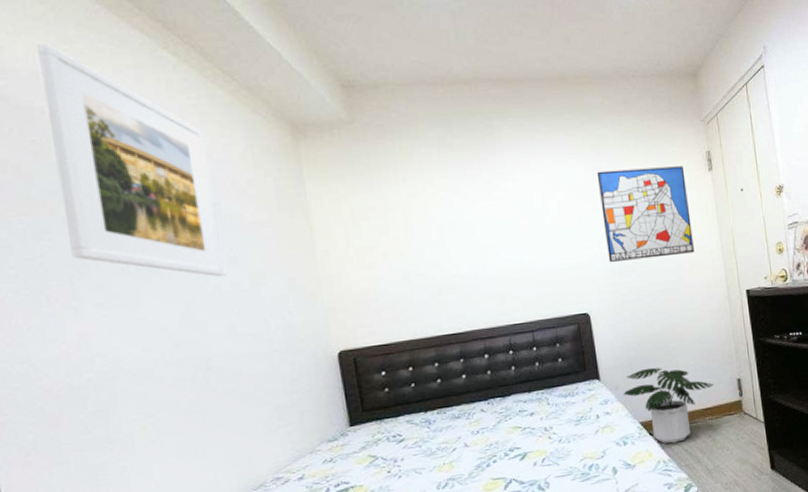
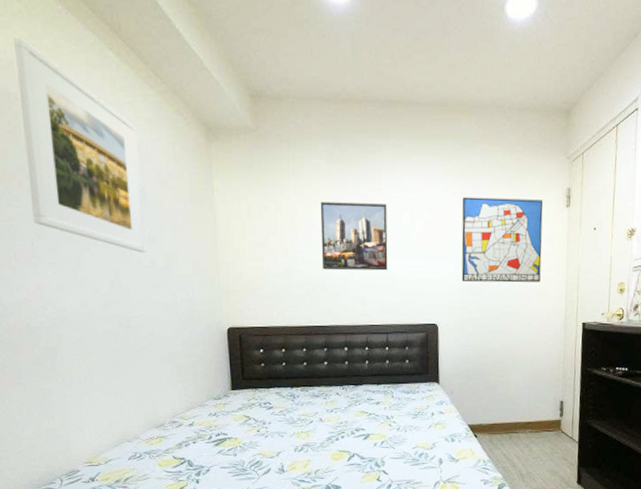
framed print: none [436,188,524,269] -> present [320,202,388,271]
potted plant: present [623,367,714,444] -> none [457,379,539,447]

